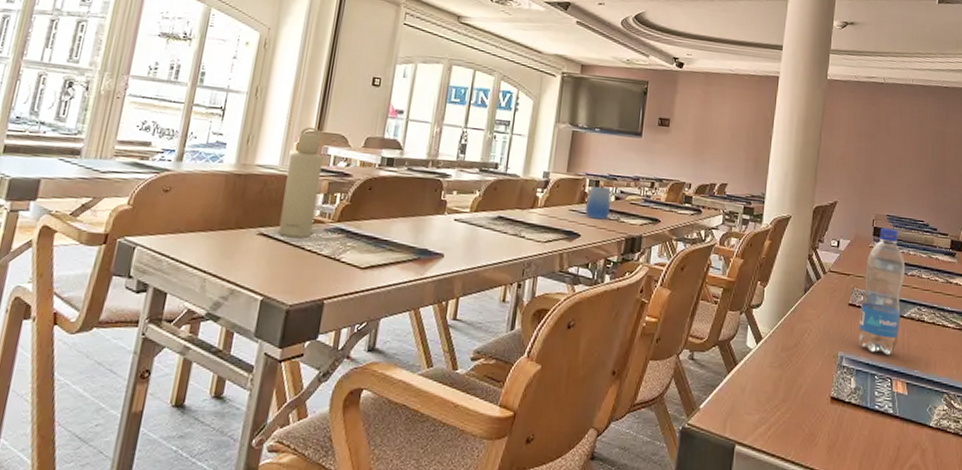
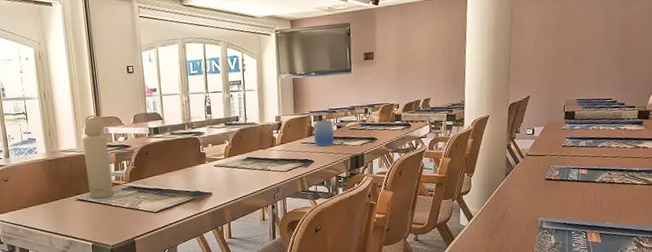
bottle: present [858,227,906,356] -> none [555,110,596,215]

